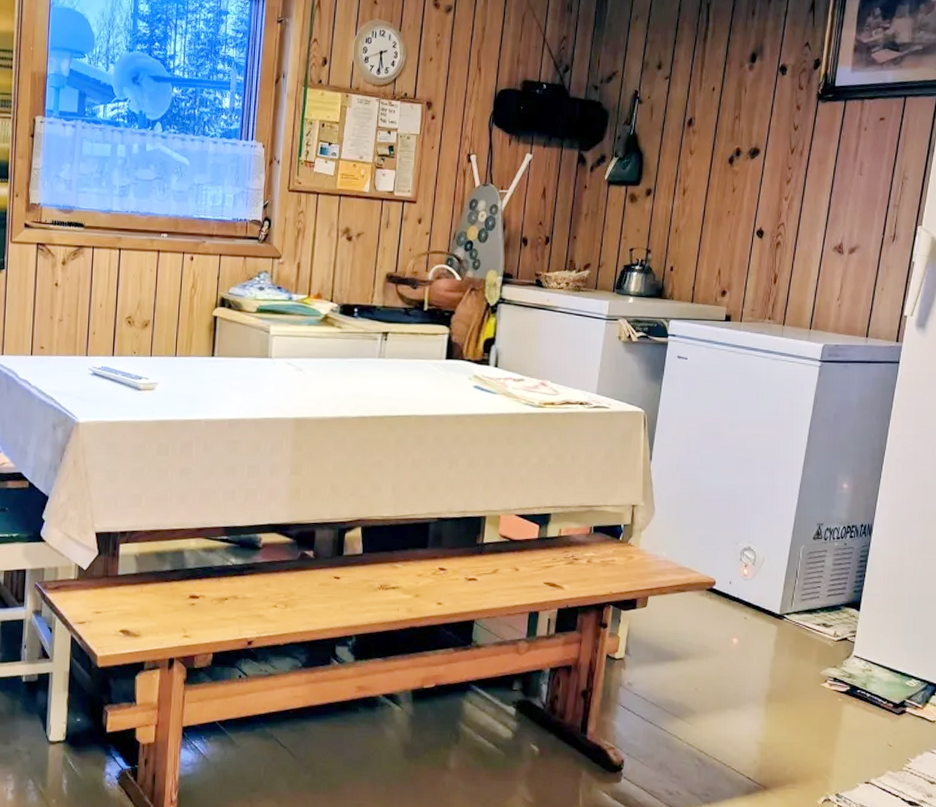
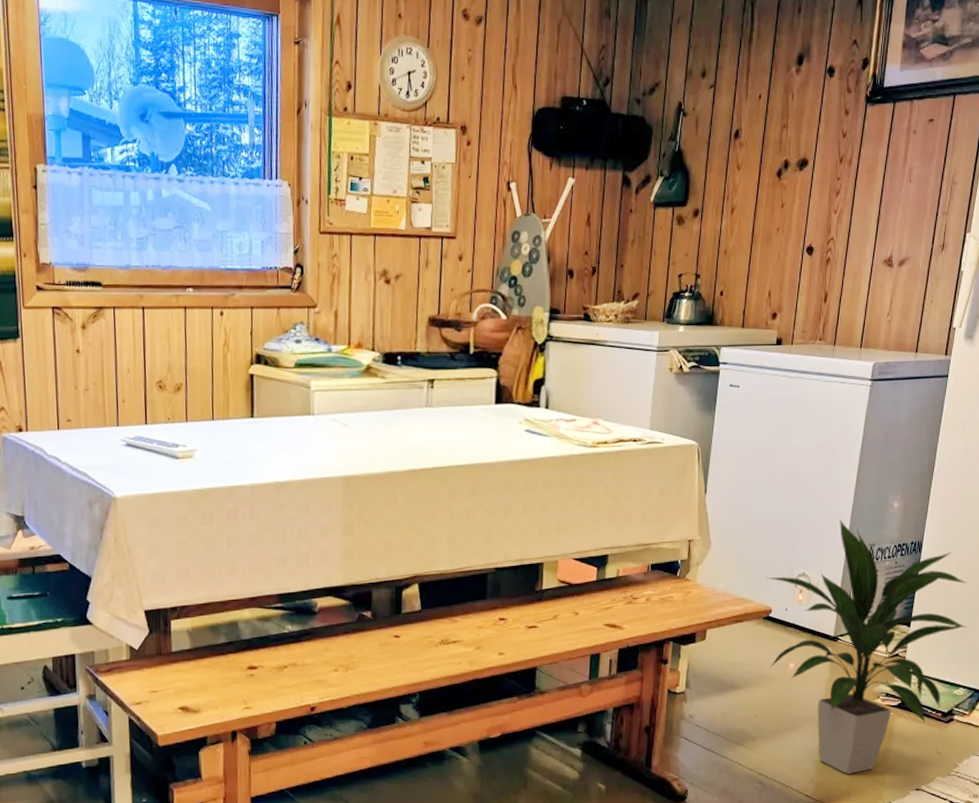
indoor plant: none [709,496,920,760] -> present [765,519,968,774]

